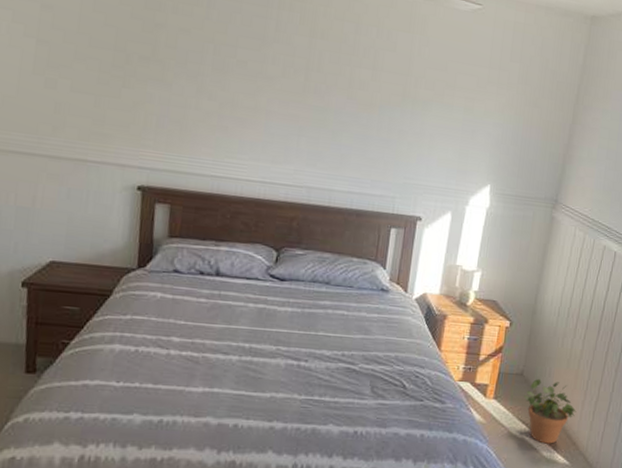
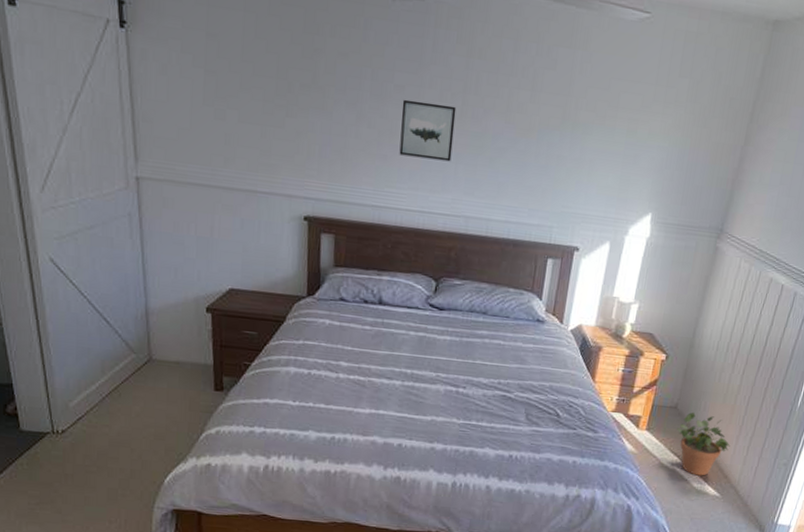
wall art: none [240,74,299,134] -> present [399,99,457,162]

